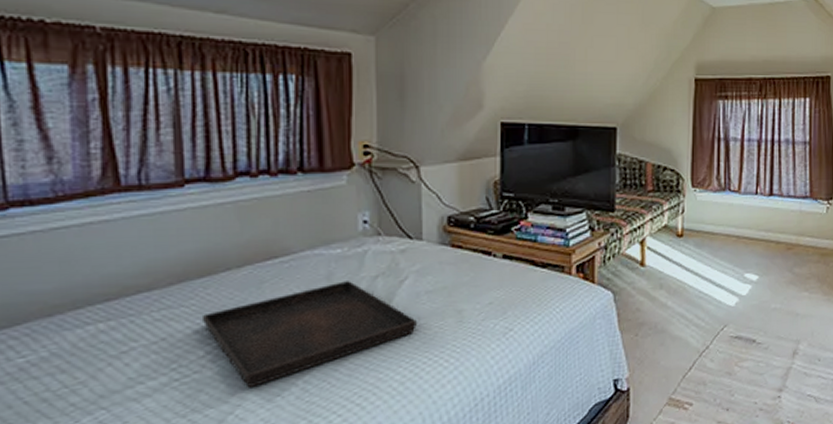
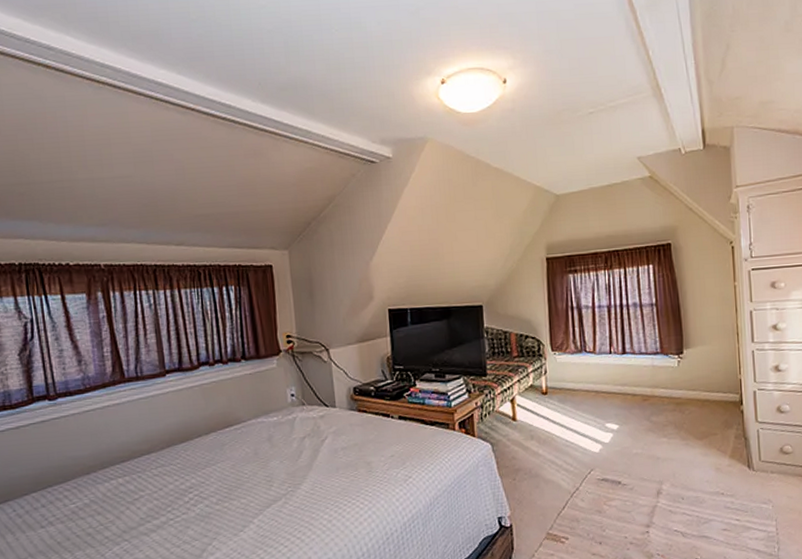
serving tray: present [201,281,417,388] -> none [184,441,337,526]

